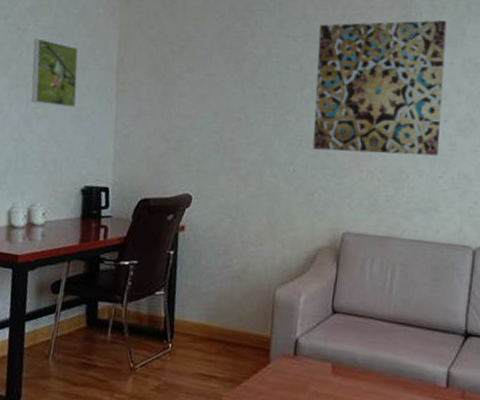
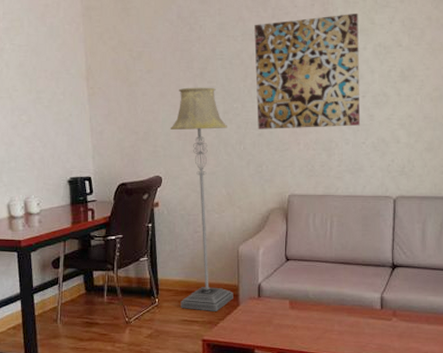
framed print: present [31,38,79,108] -> none [11,55,55,113]
floor lamp: none [198,92,277,367] -> present [171,87,233,311]

